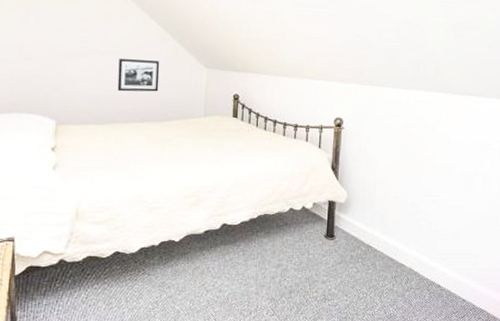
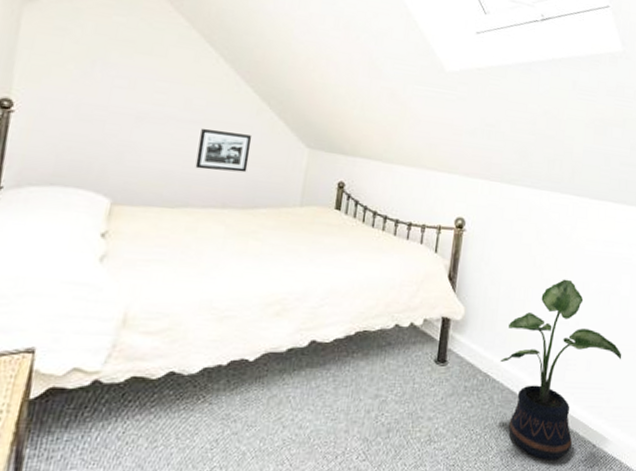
potted plant: none [380,164,486,312] -> present [500,279,622,459]

